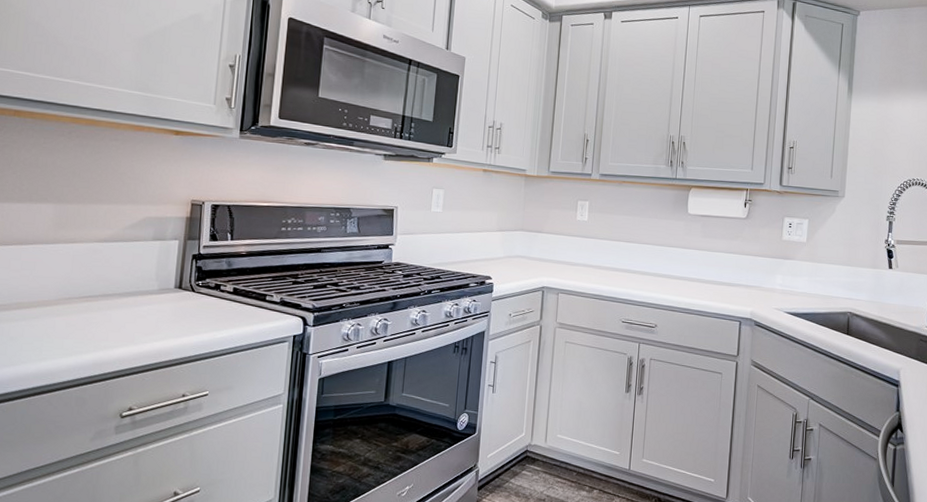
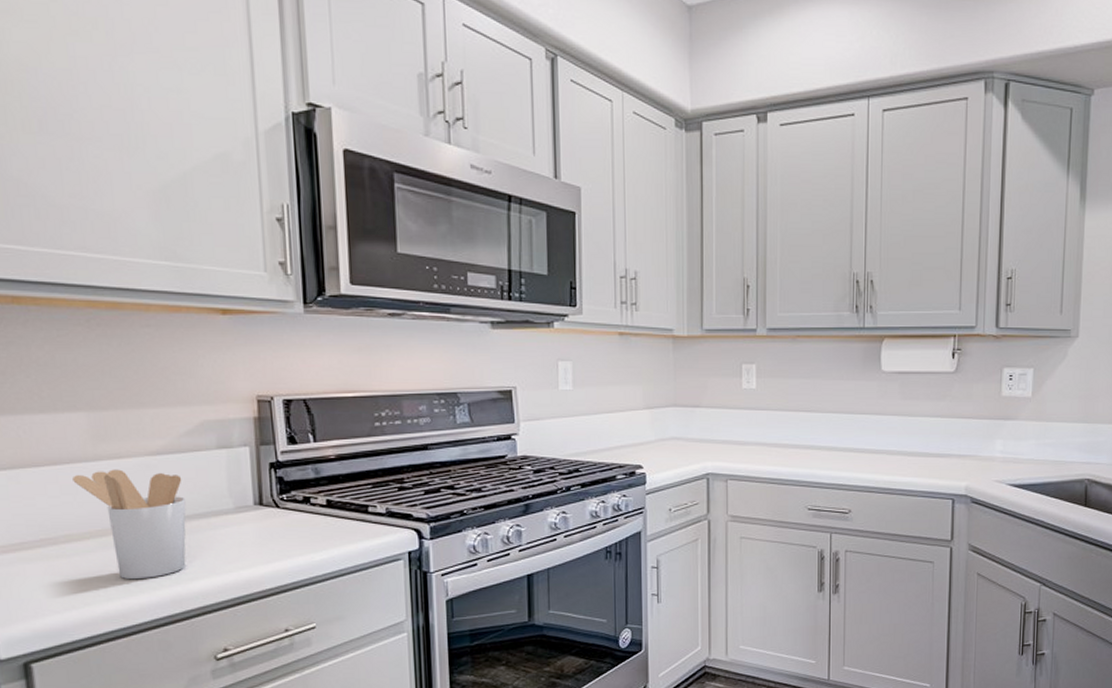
utensil holder: none [33,251,121,344] -> present [72,469,186,580]

